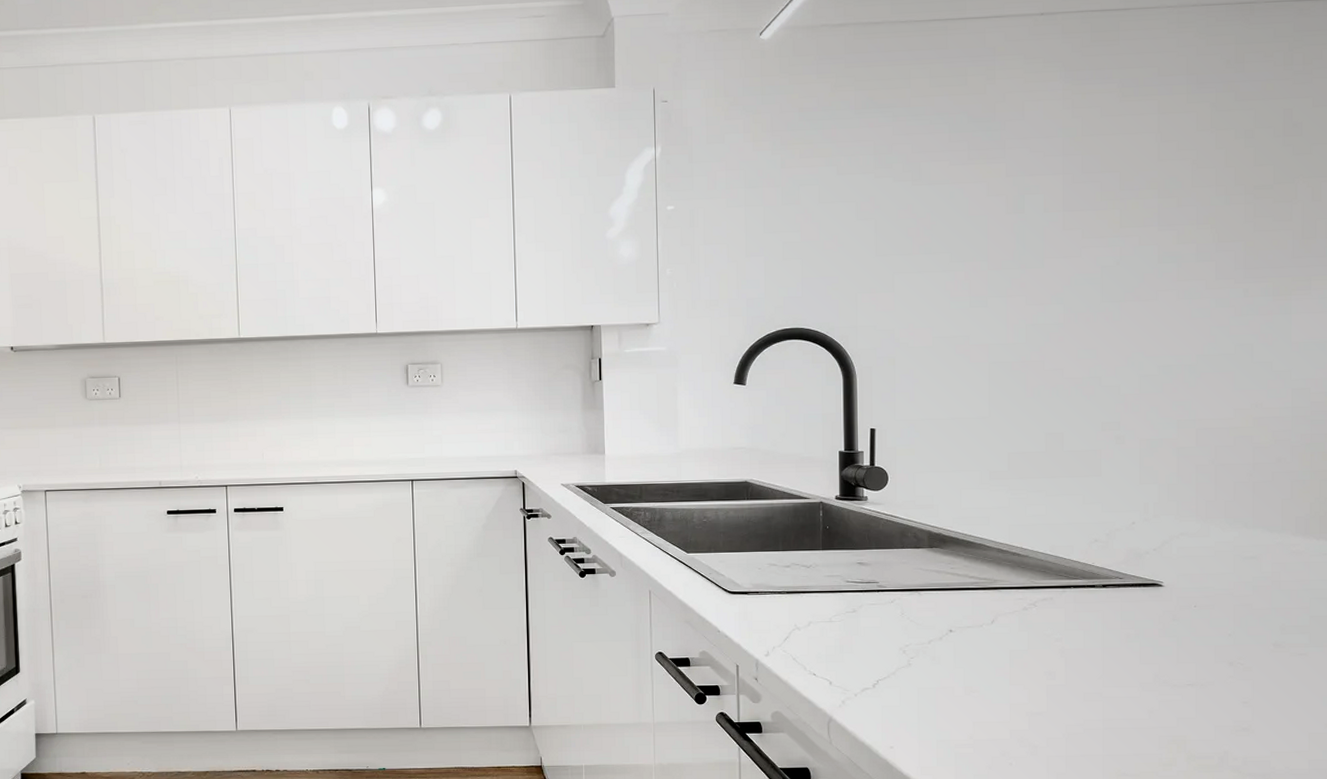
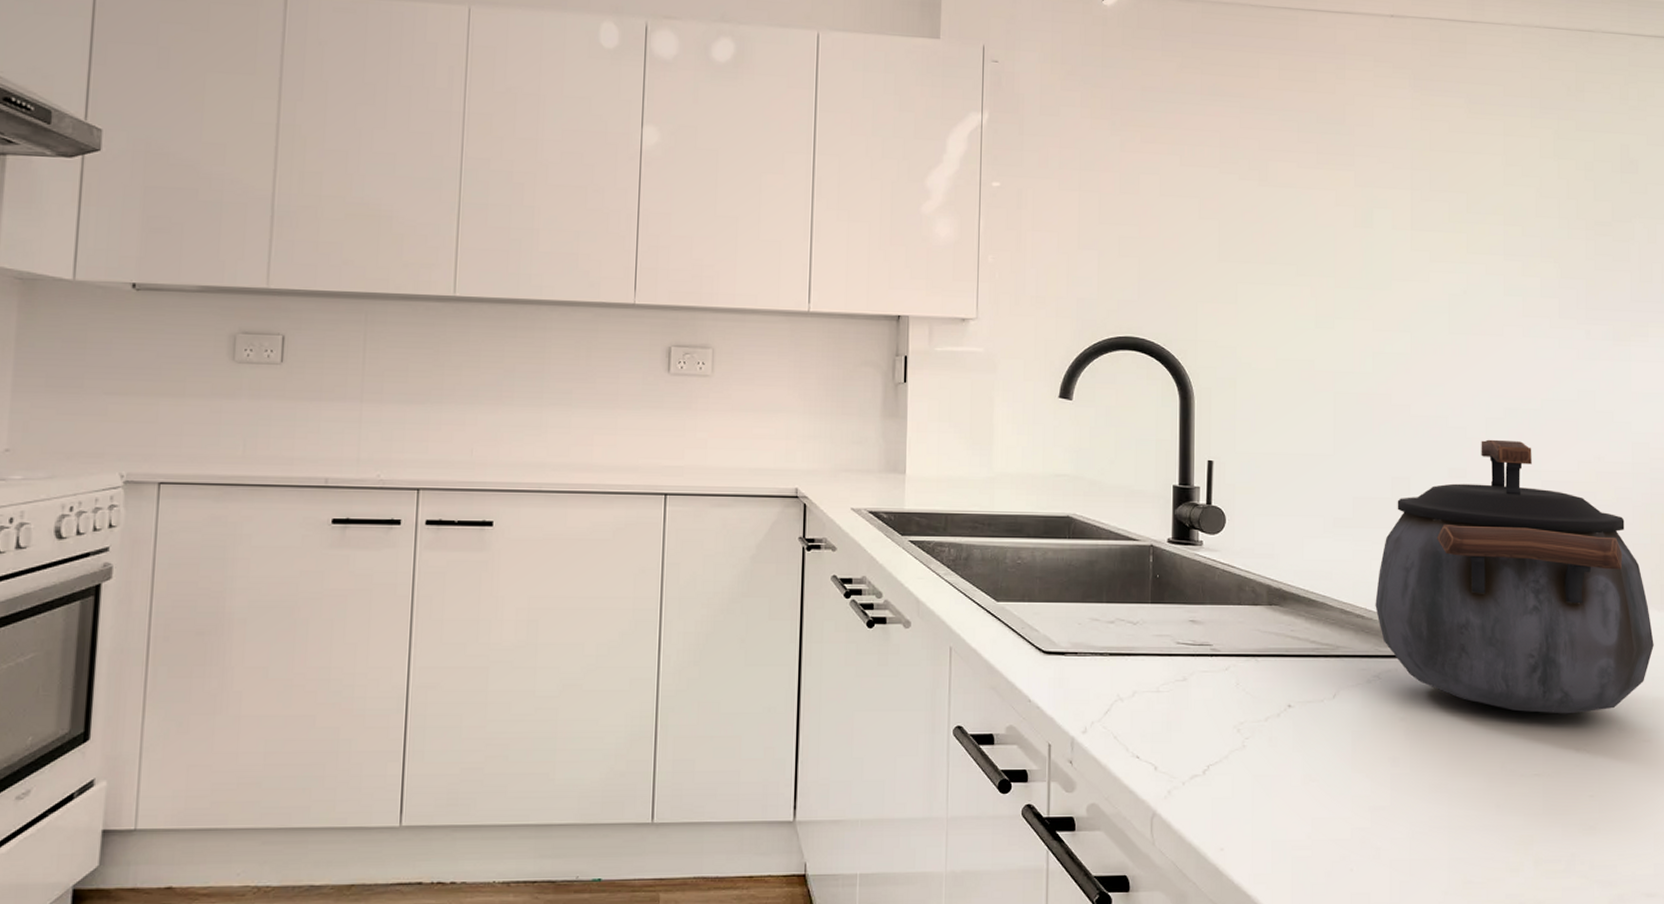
kettle: none [1030,394,1312,633] -> present [1375,439,1654,714]

